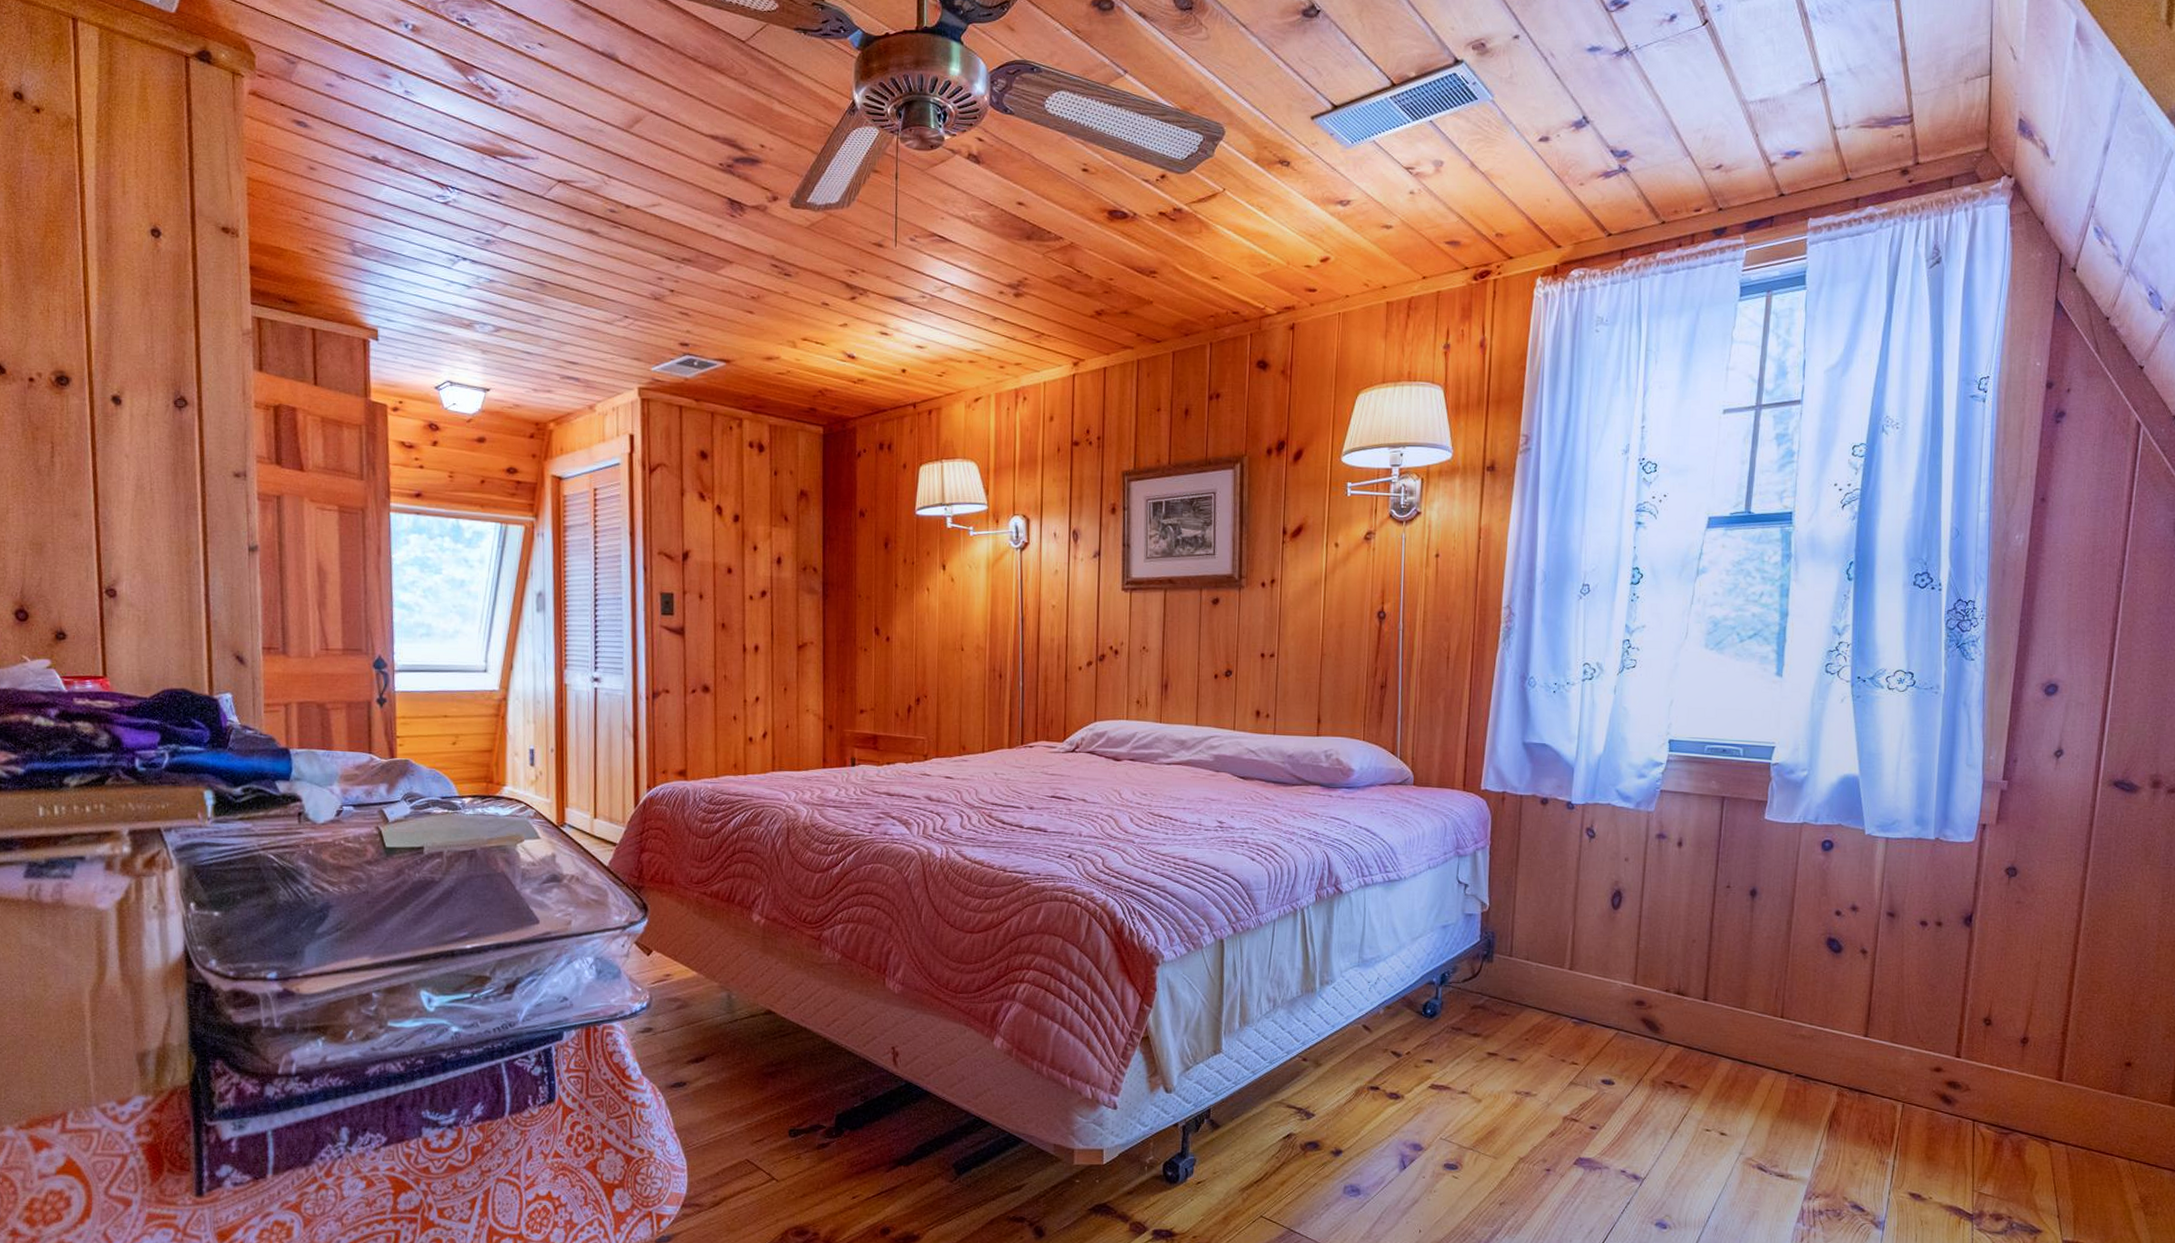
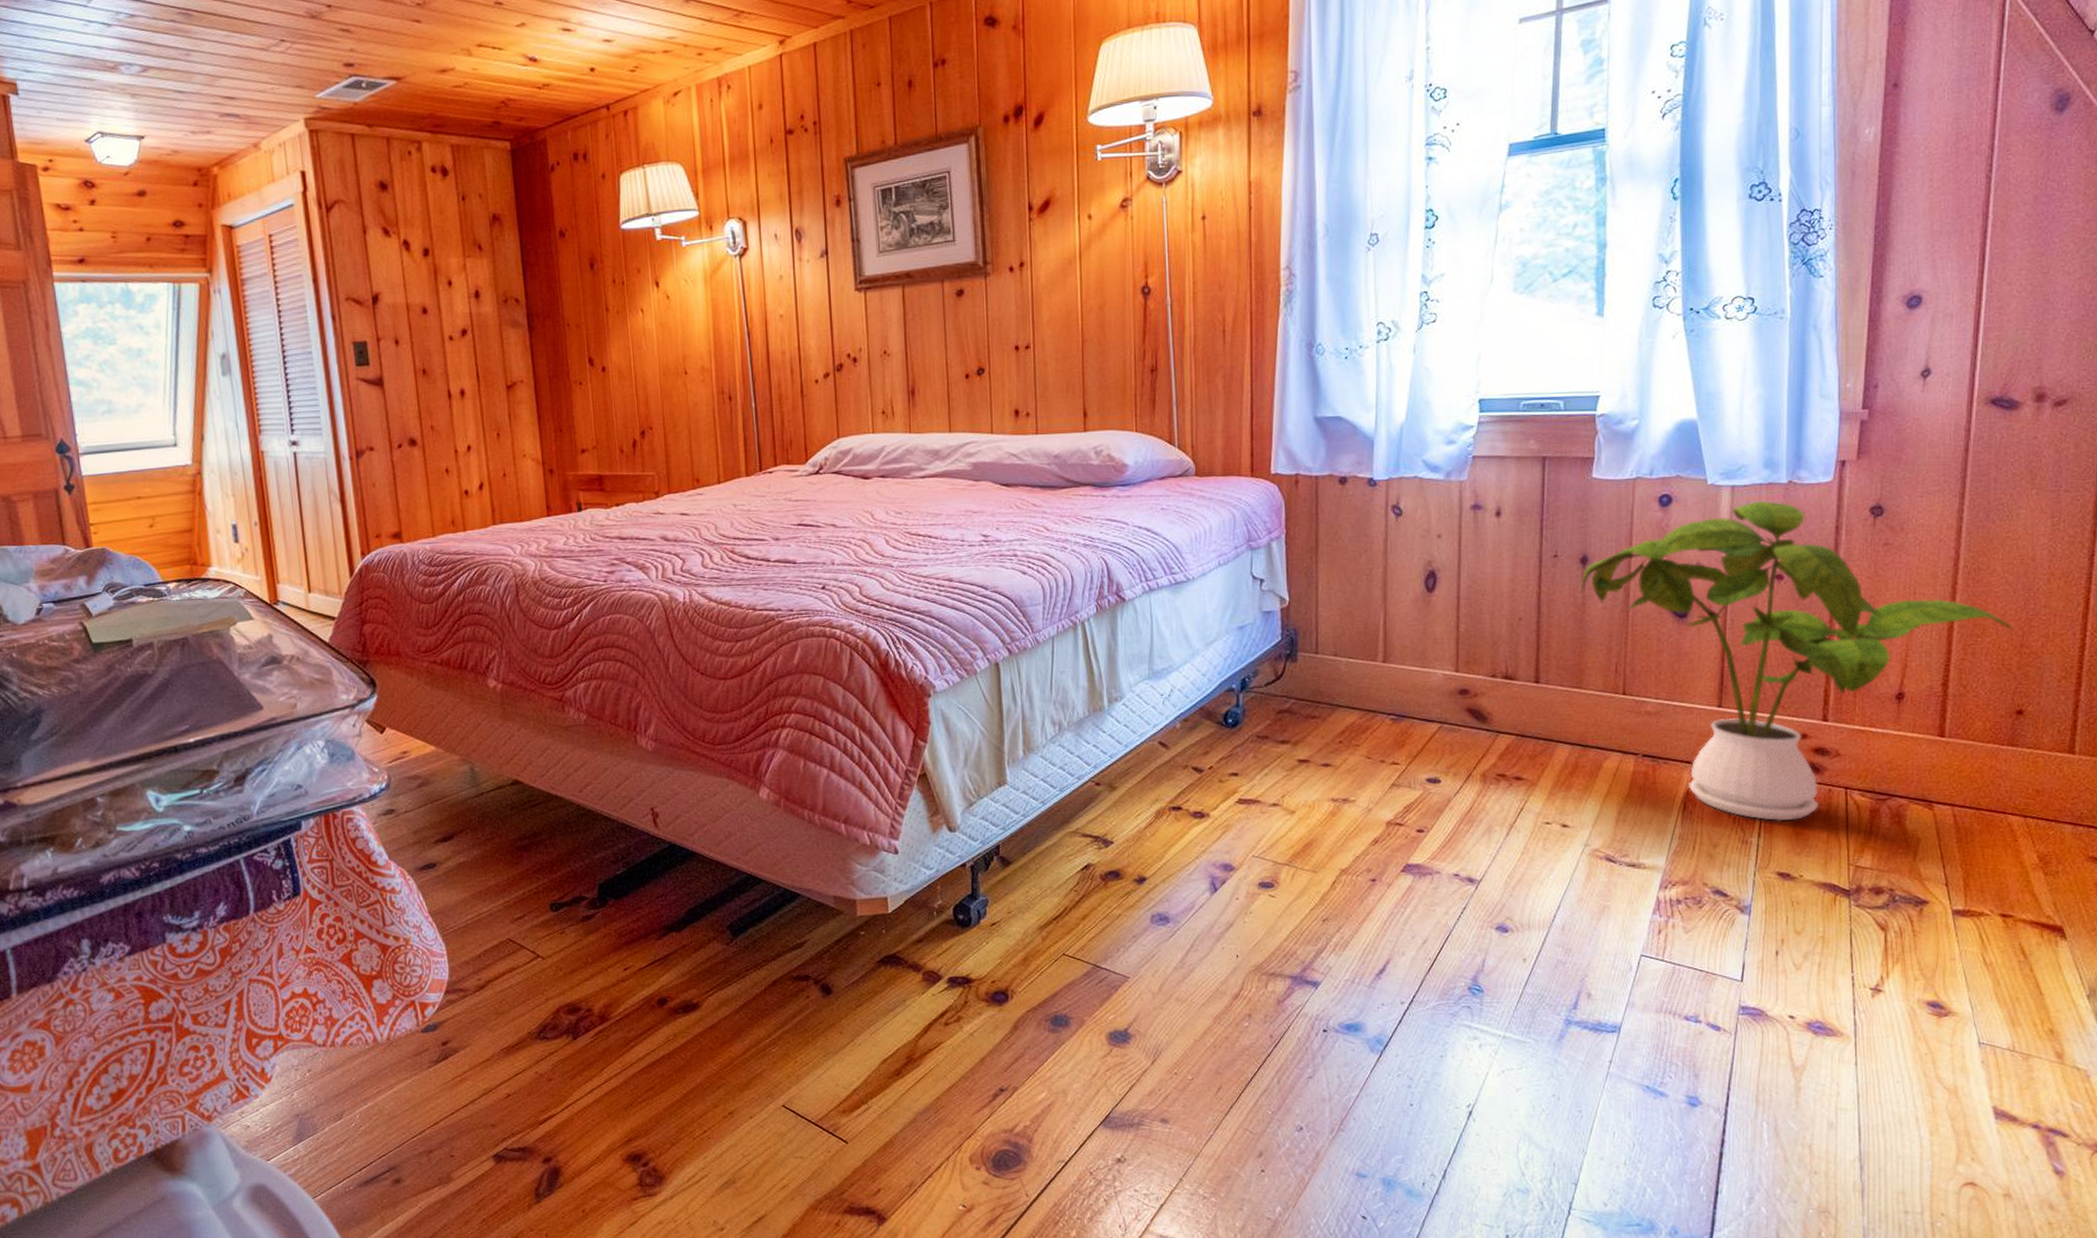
house plant: none [1748,853,2127,1146] -> present [1580,500,2015,822]

